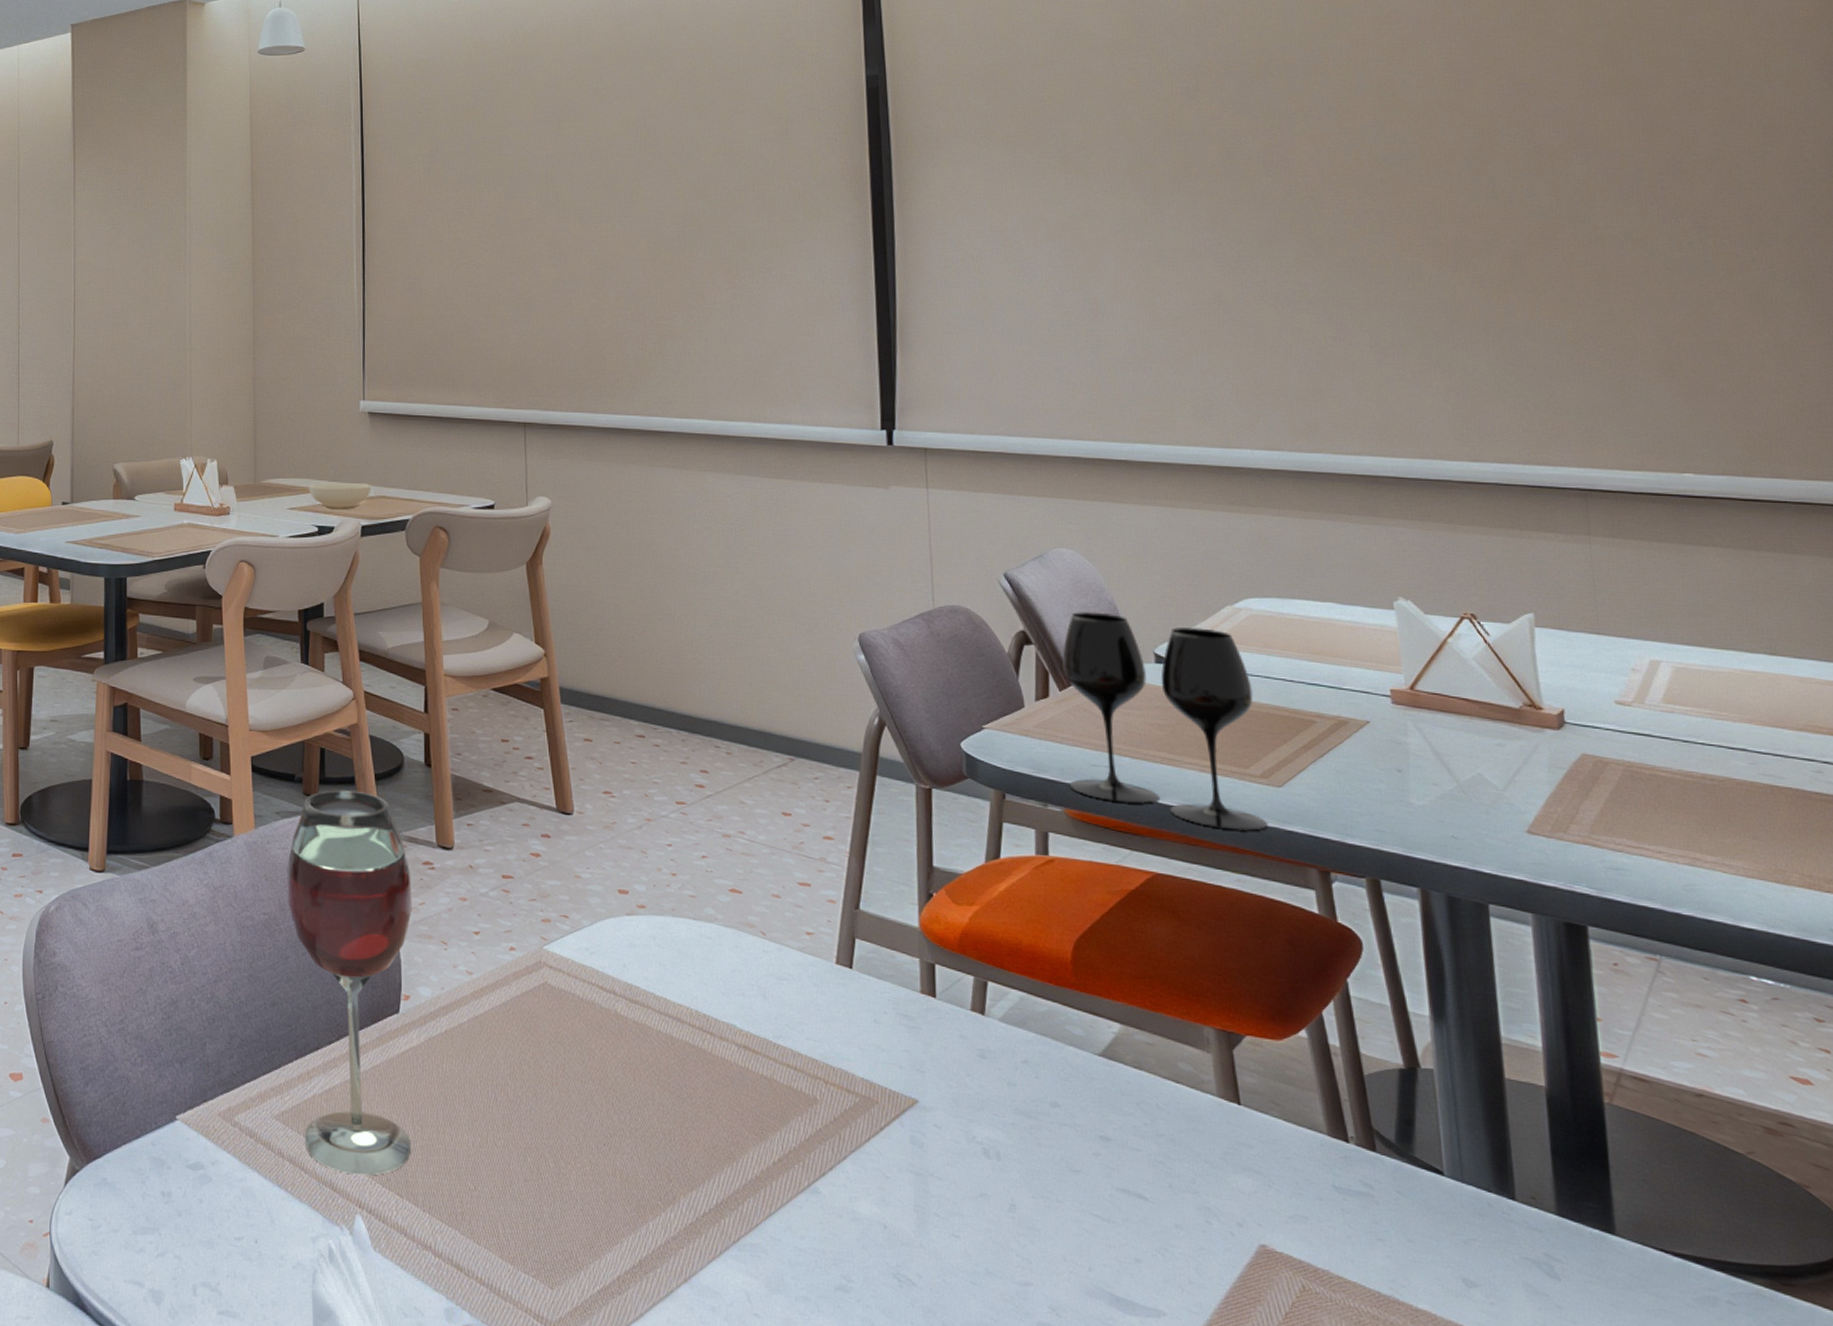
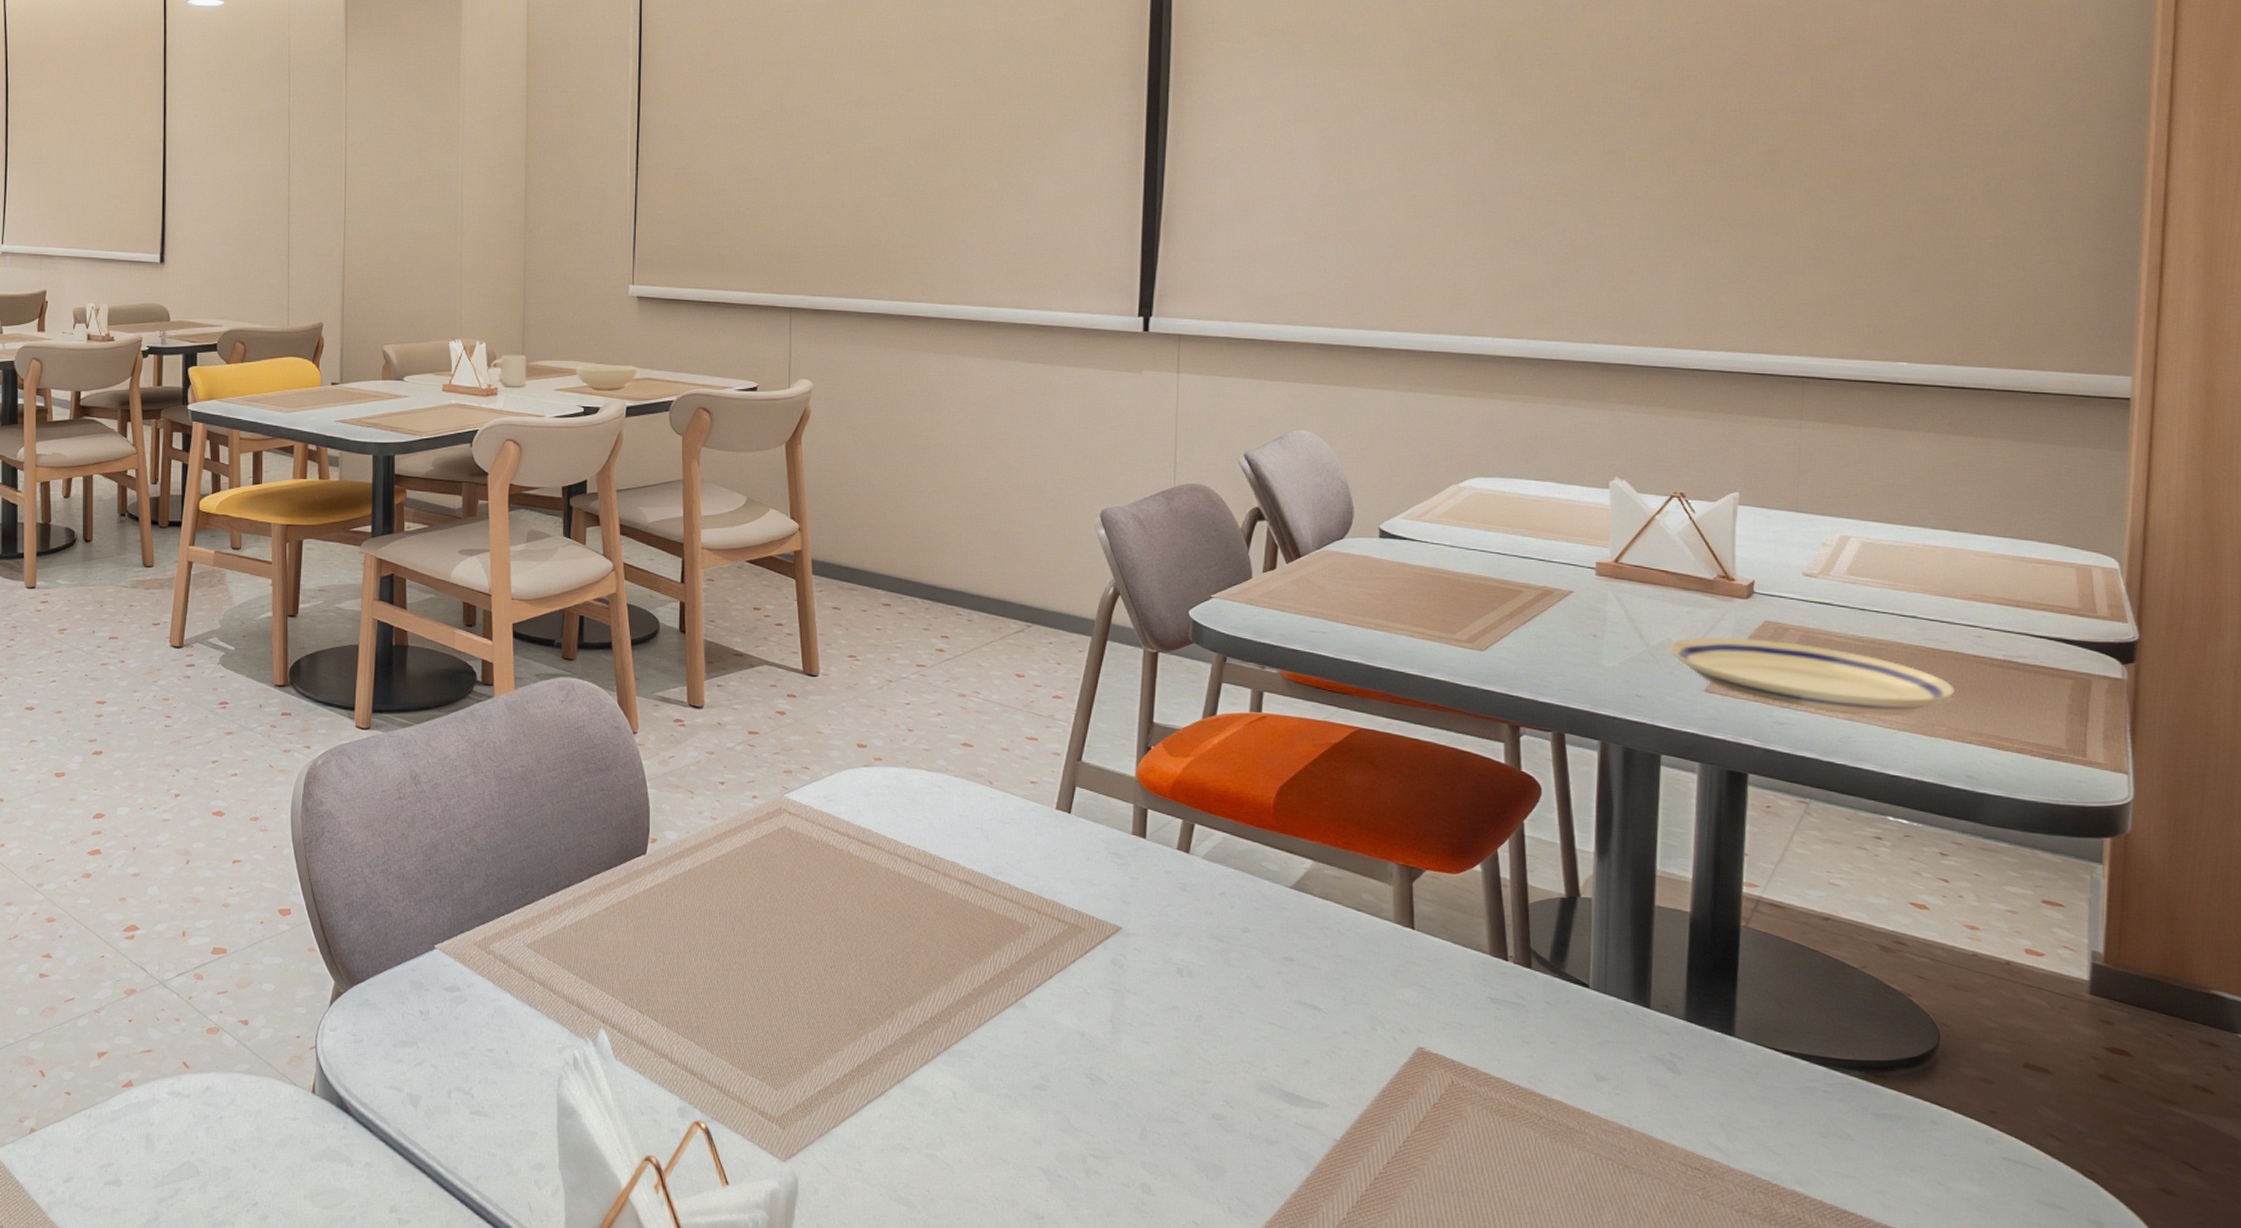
cup: none [221,473,258,508] -> present [490,355,526,389]
wineglass: present [287,790,412,1176] -> none [544,654,662,996]
wine glass: present [1062,611,1267,831] -> none [1287,489,1468,690]
plate: none [1481,771,1802,860] -> present [1669,636,1955,715]

